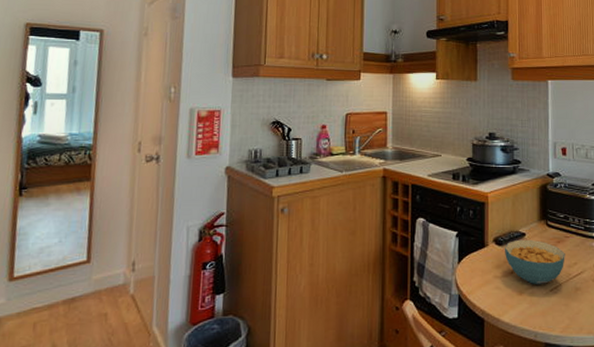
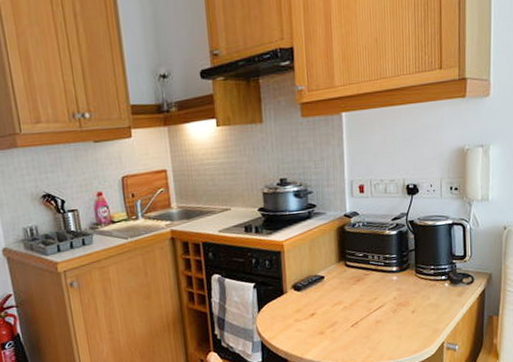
cereal bowl: present [504,240,565,284] -> none [303,281,365,323]

